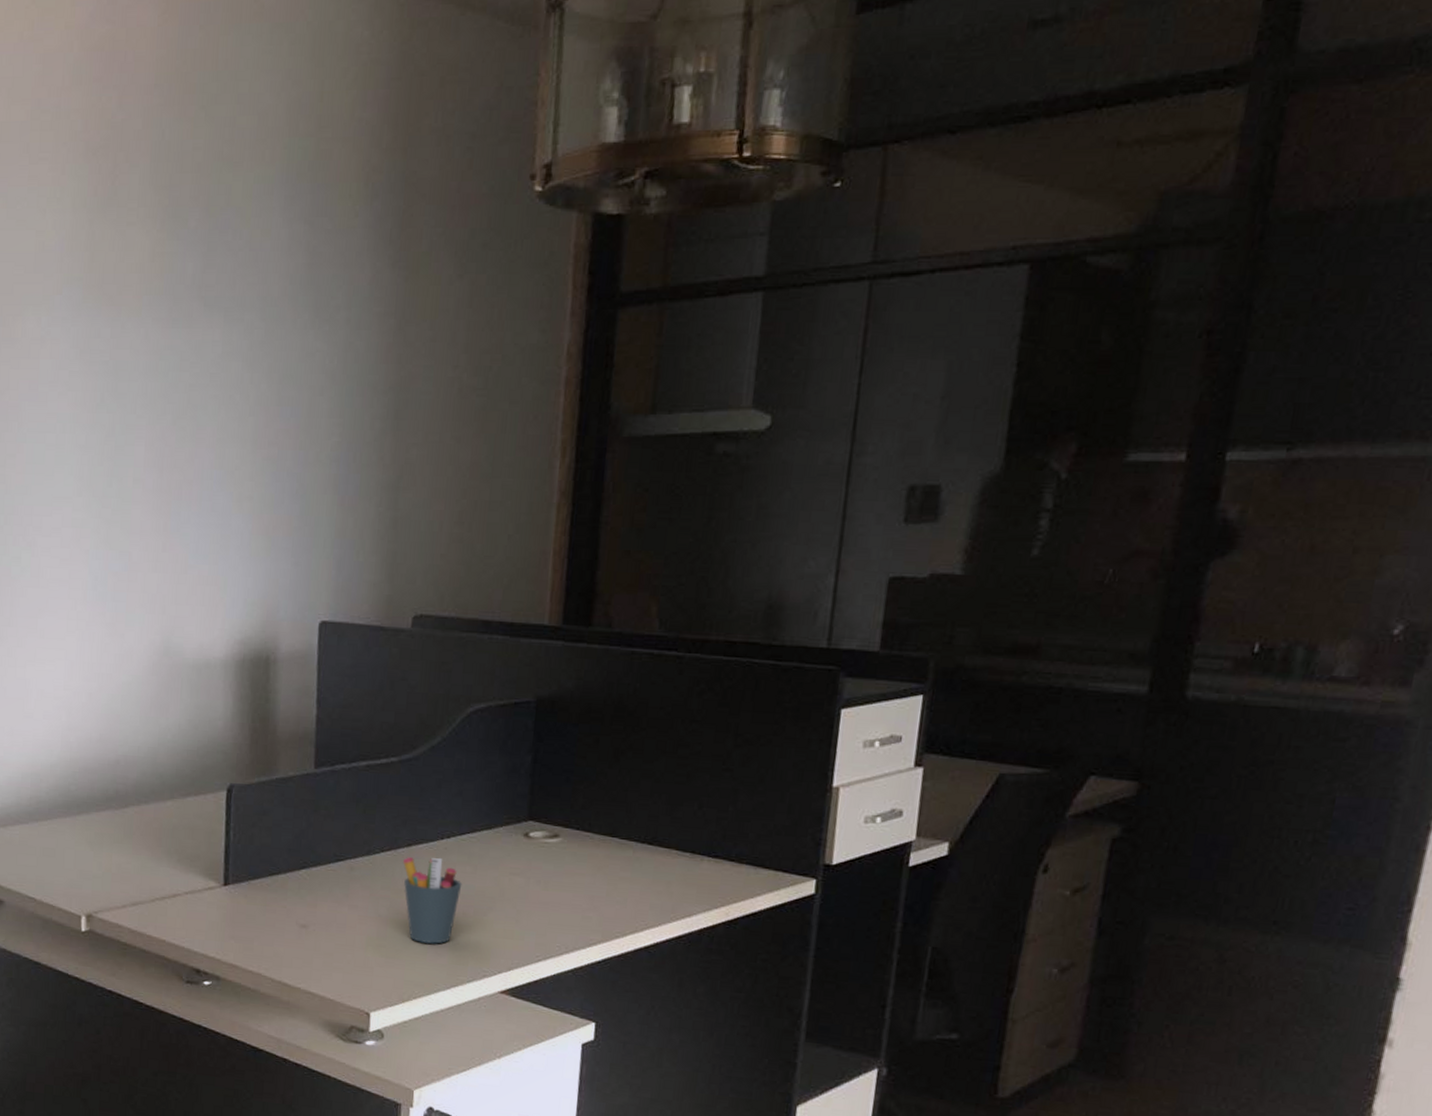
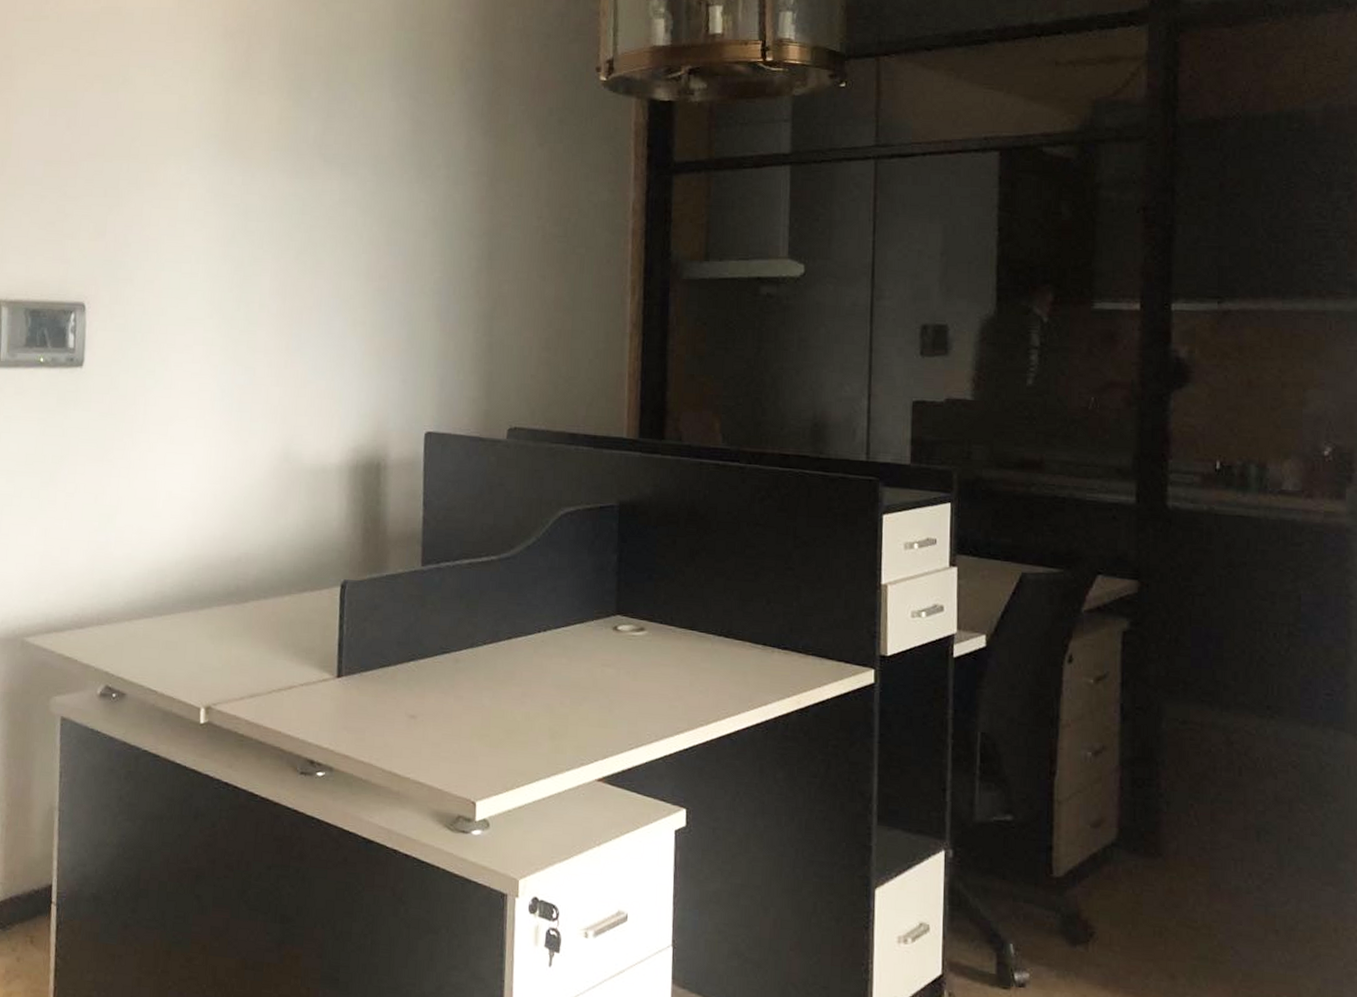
pen holder: present [402,857,462,944] -> none [503,649,559,734]

